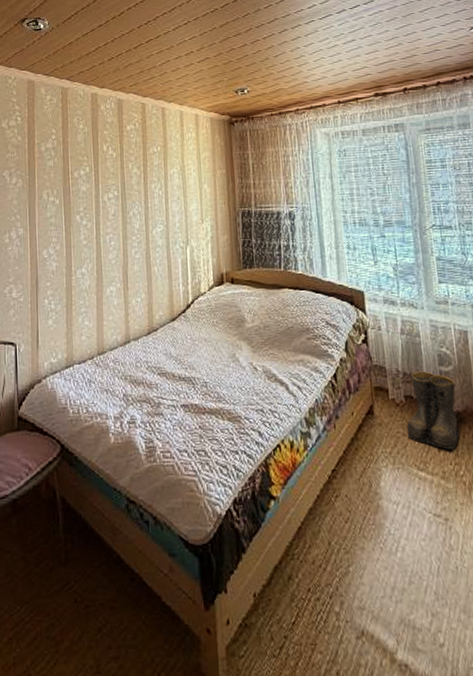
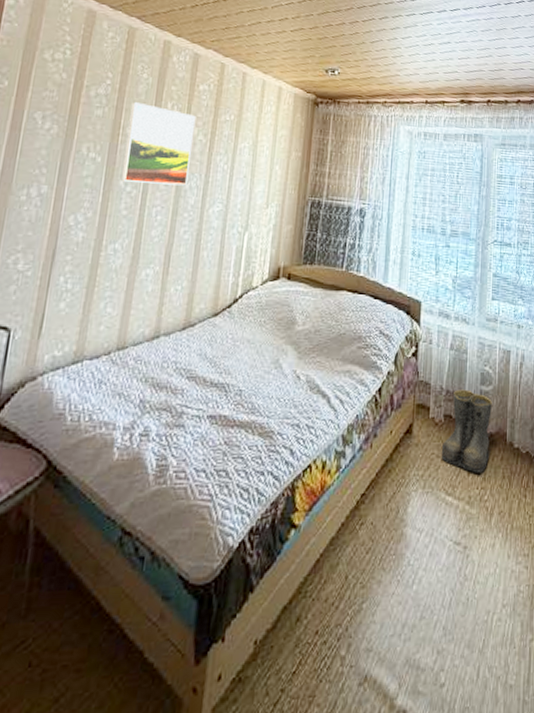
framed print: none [75,150,131,218] -> present [120,102,196,186]

